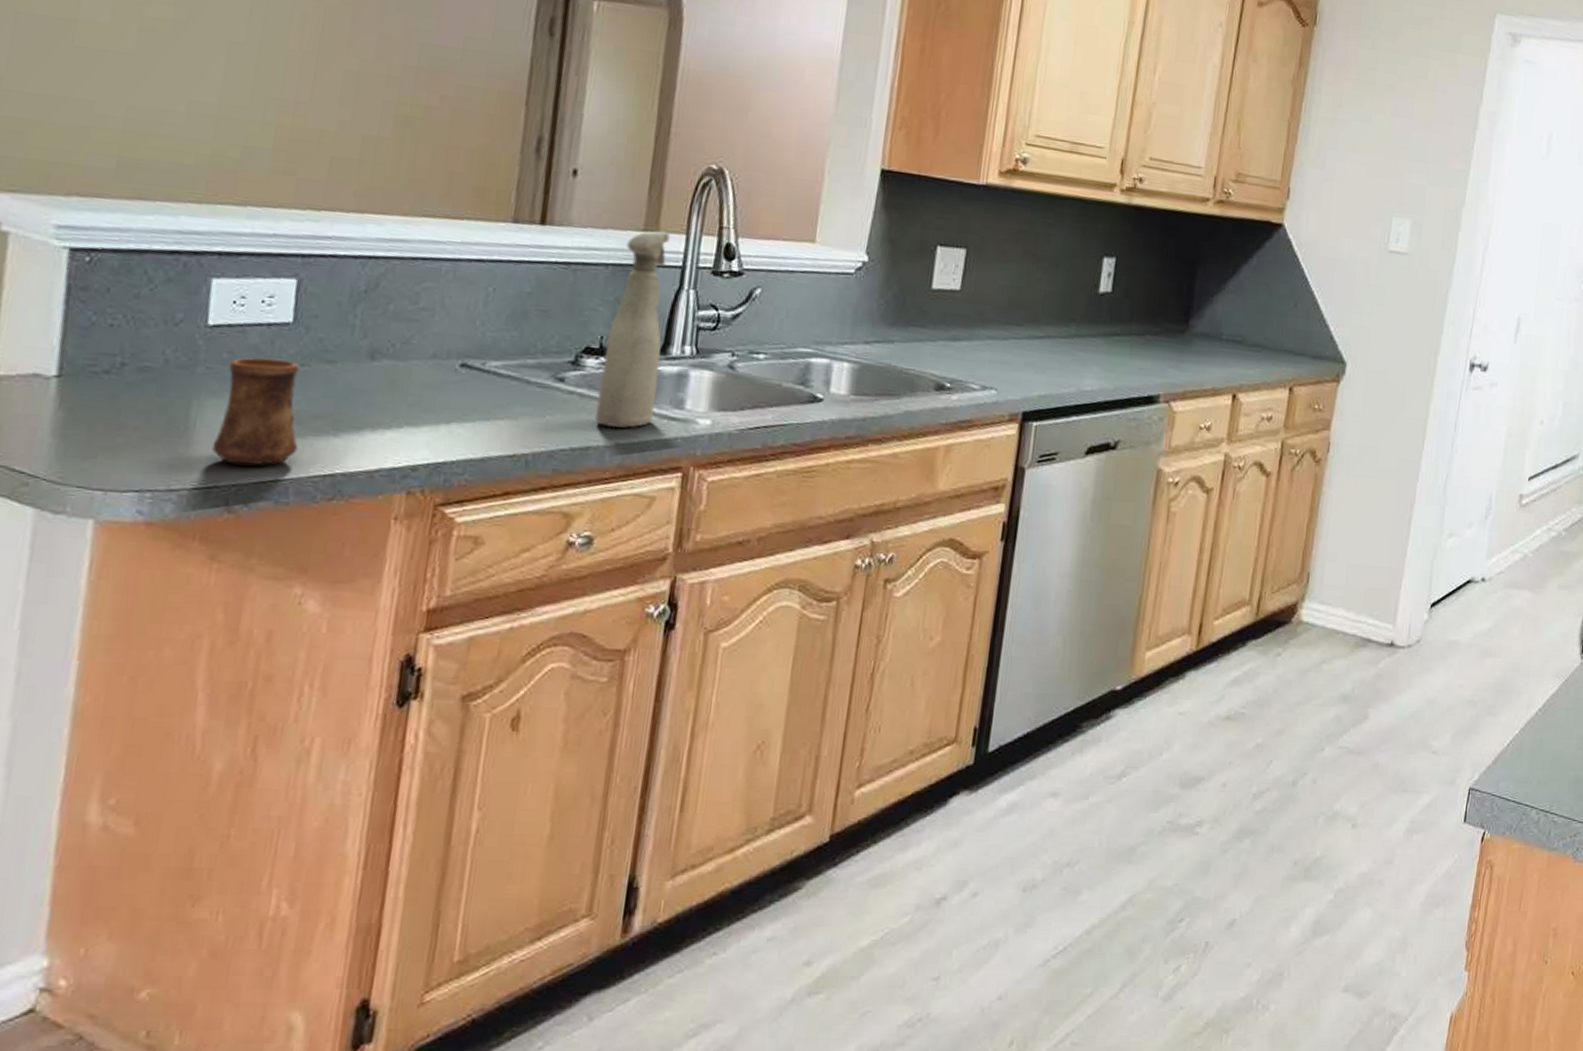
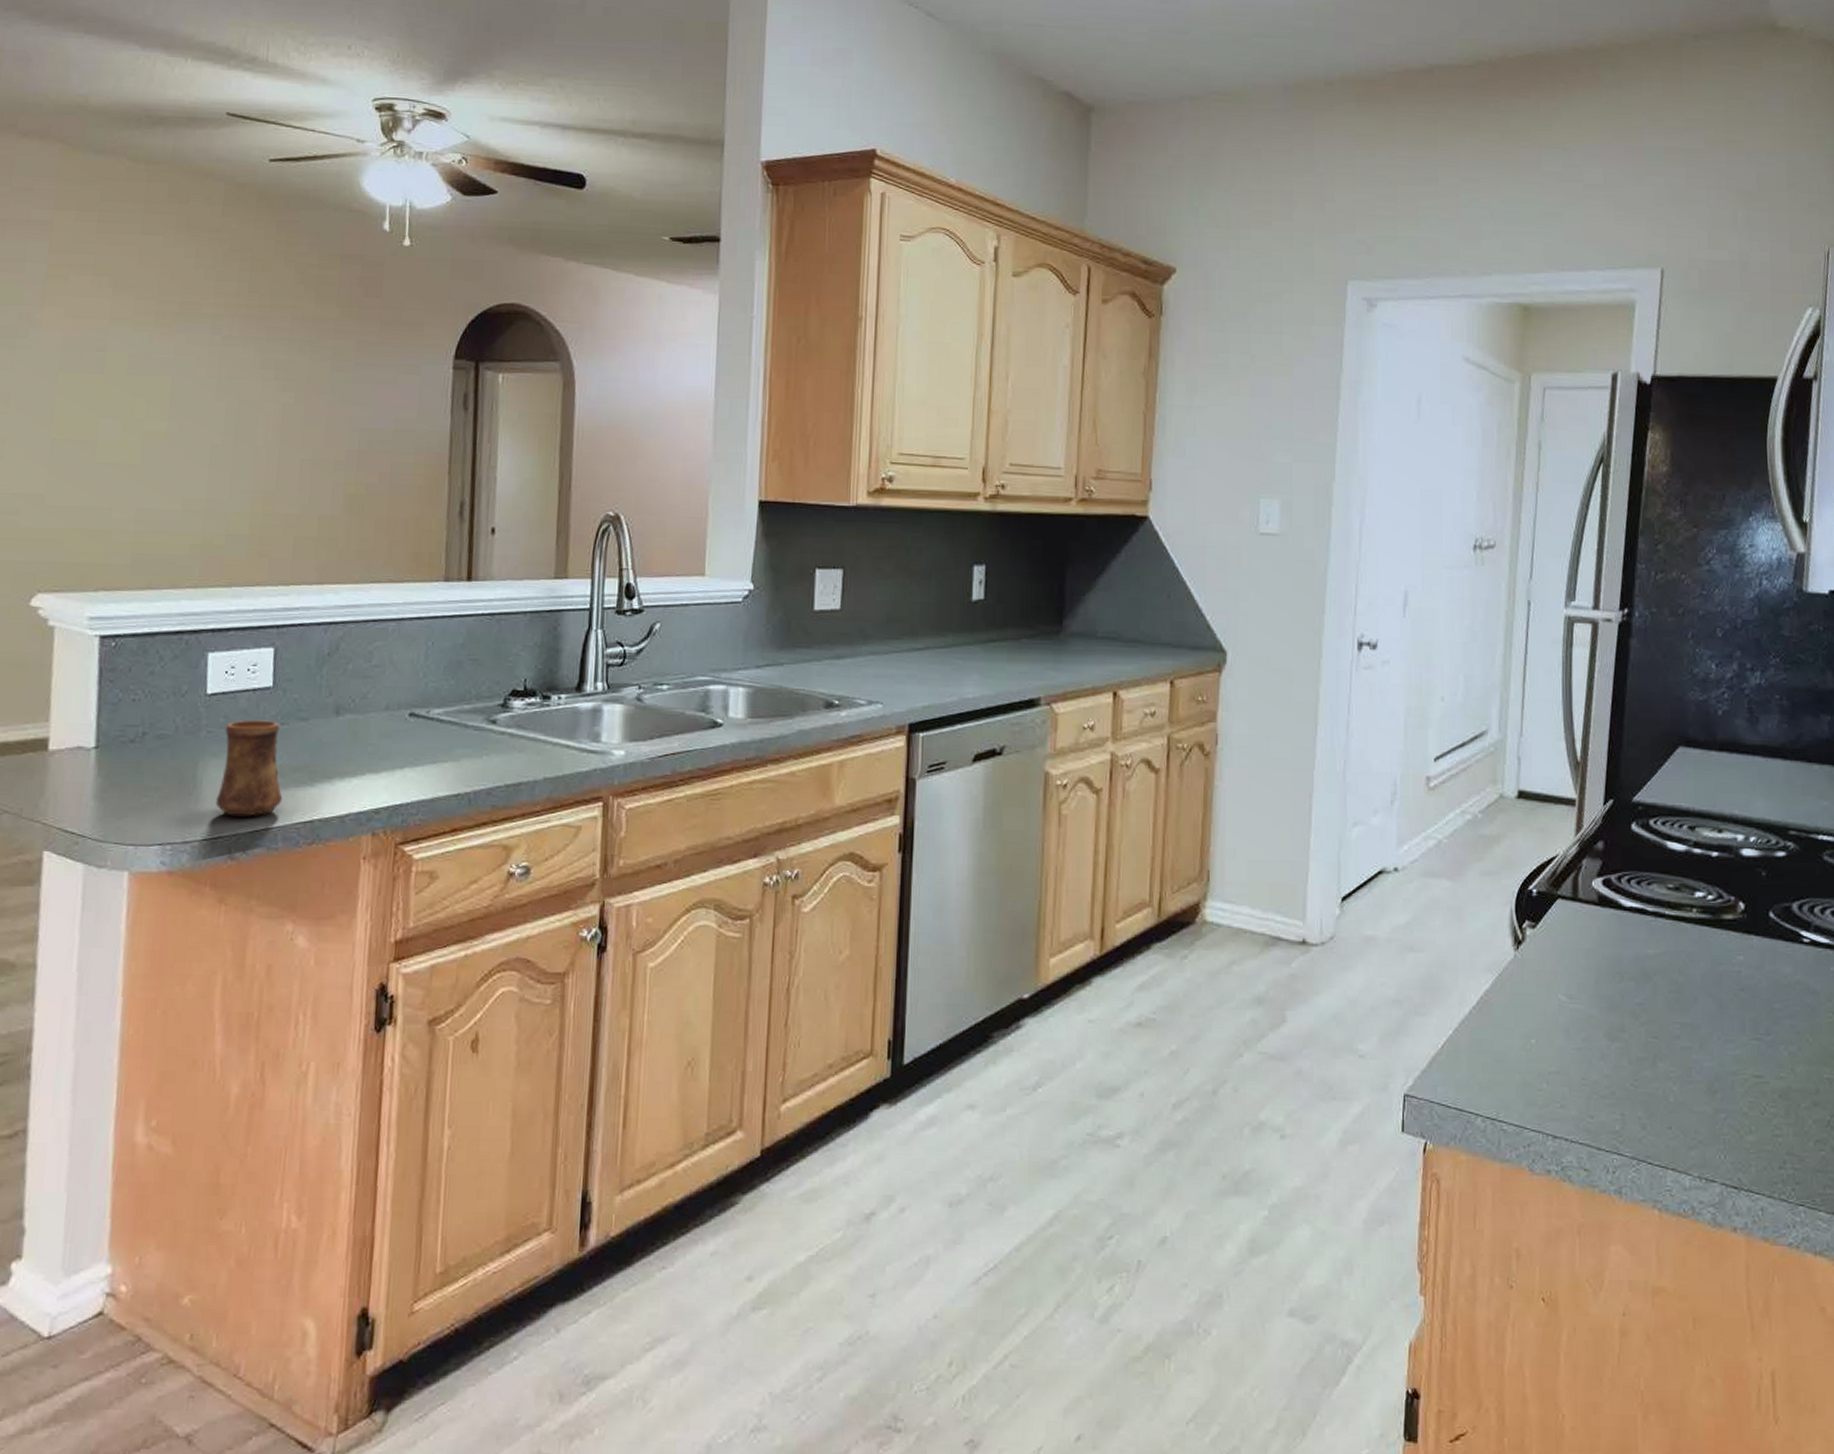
spray bottle: present [595,230,670,428] -> none [524,577,577,764]

